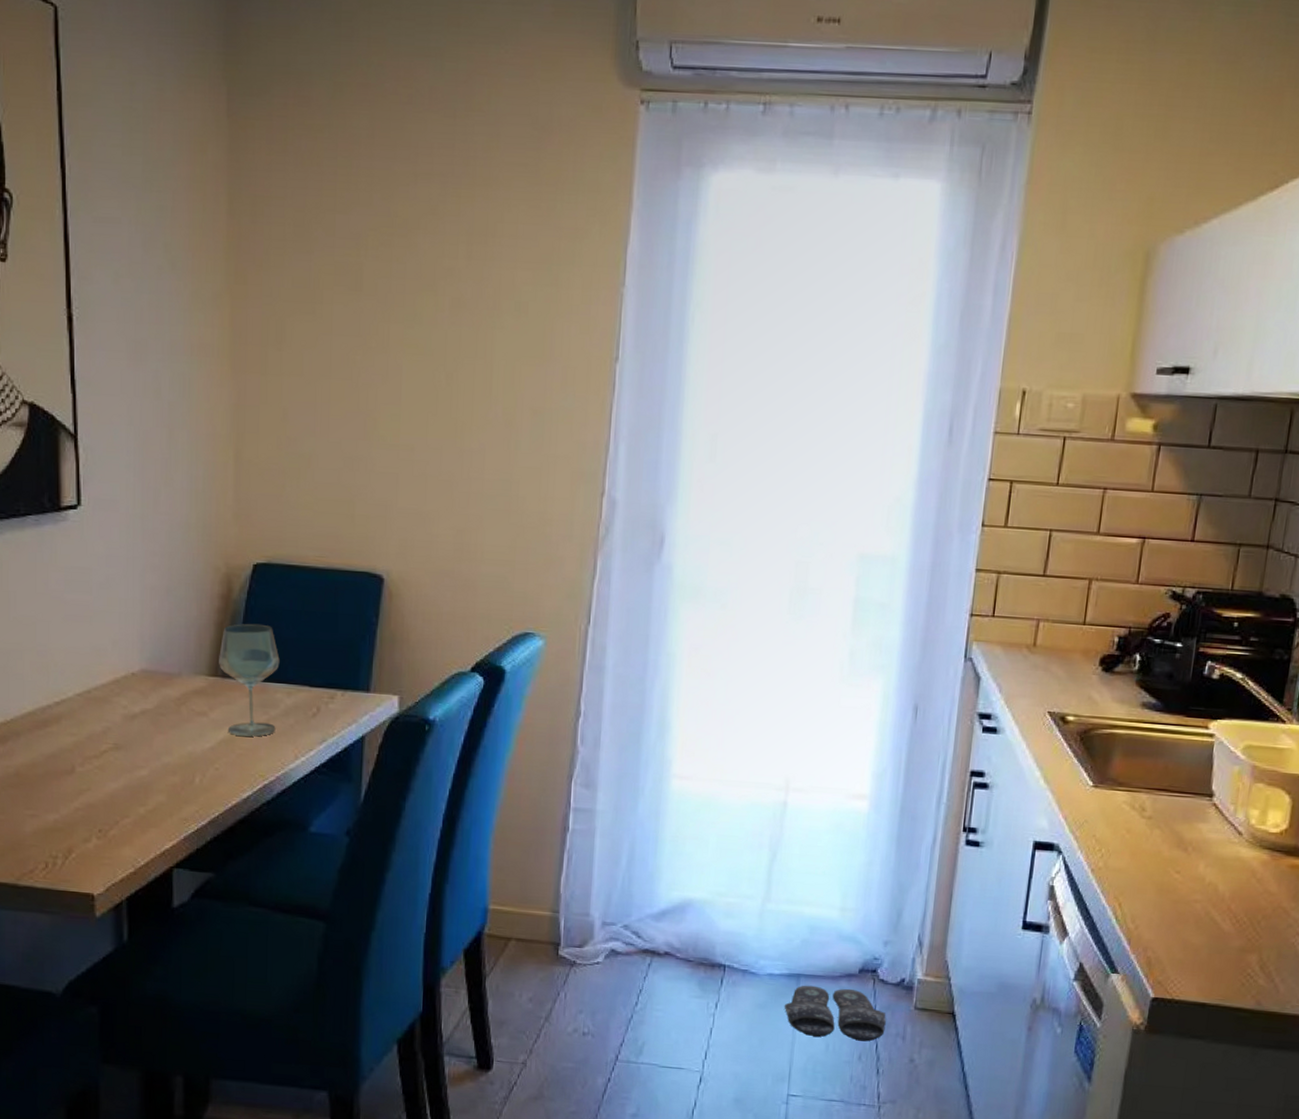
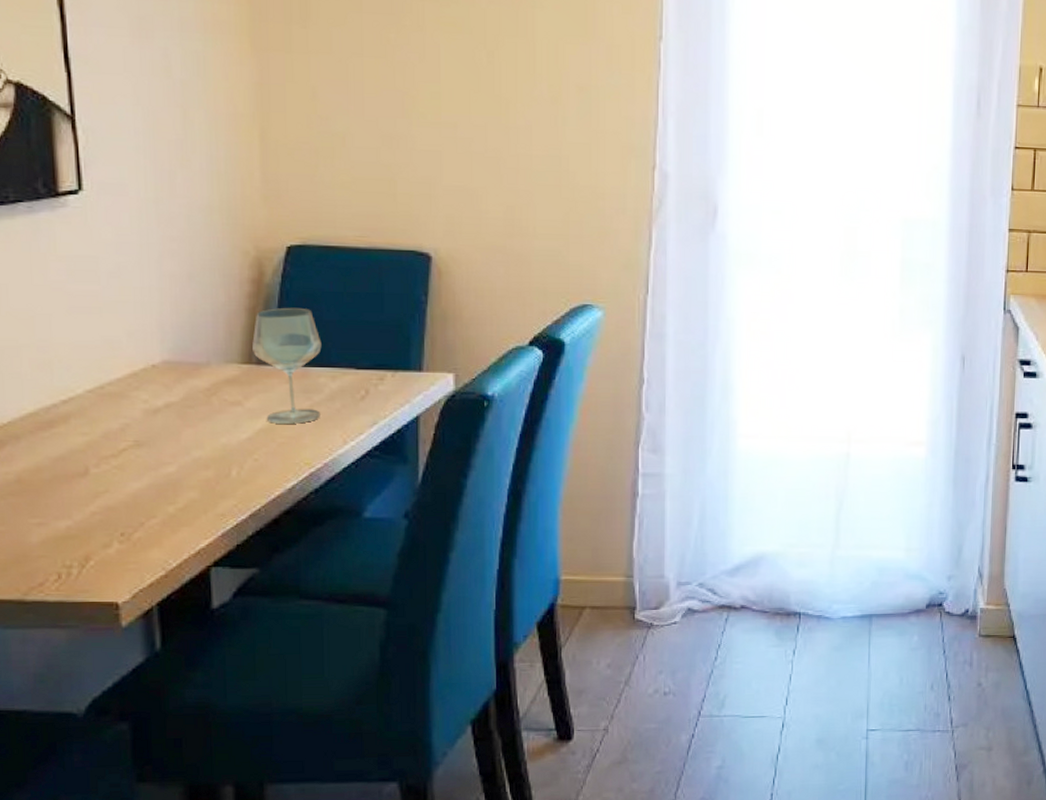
slippers: present [784,985,886,1041] -> none [858,623,954,672]

